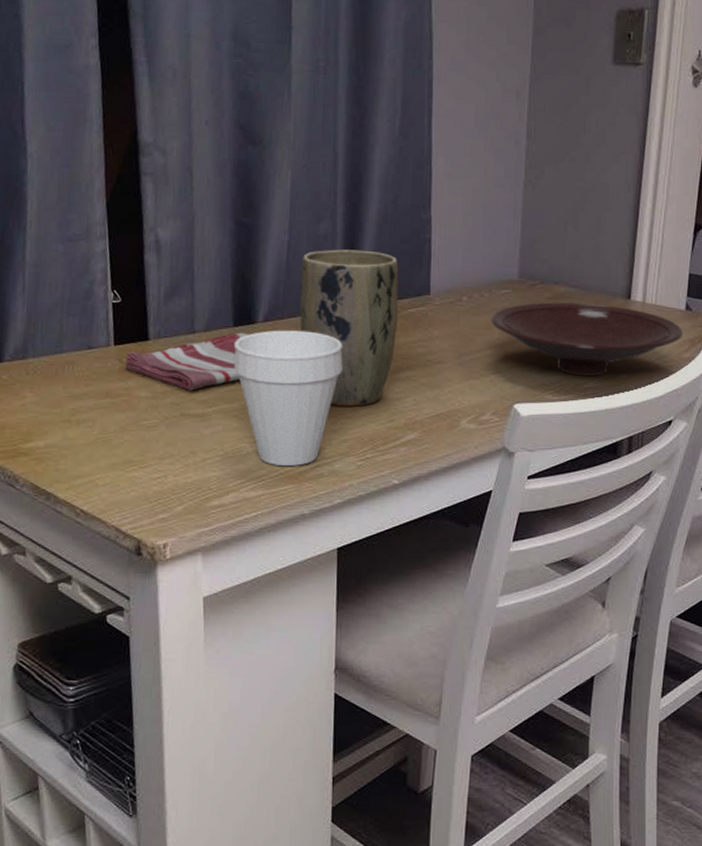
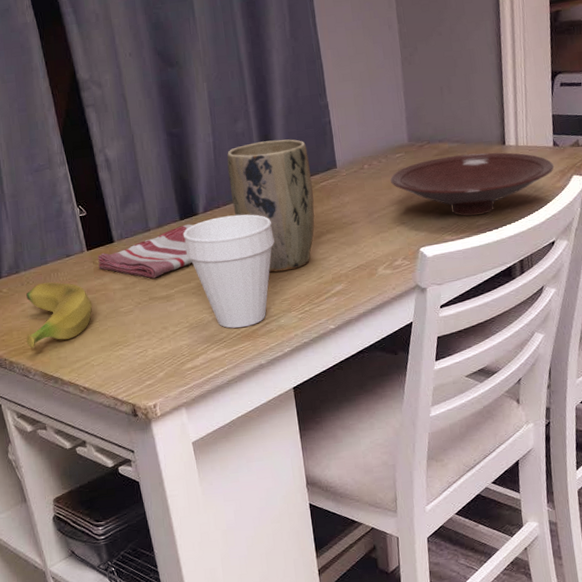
banana: none [20,376,110,453] -> present [26,282,93,348]

